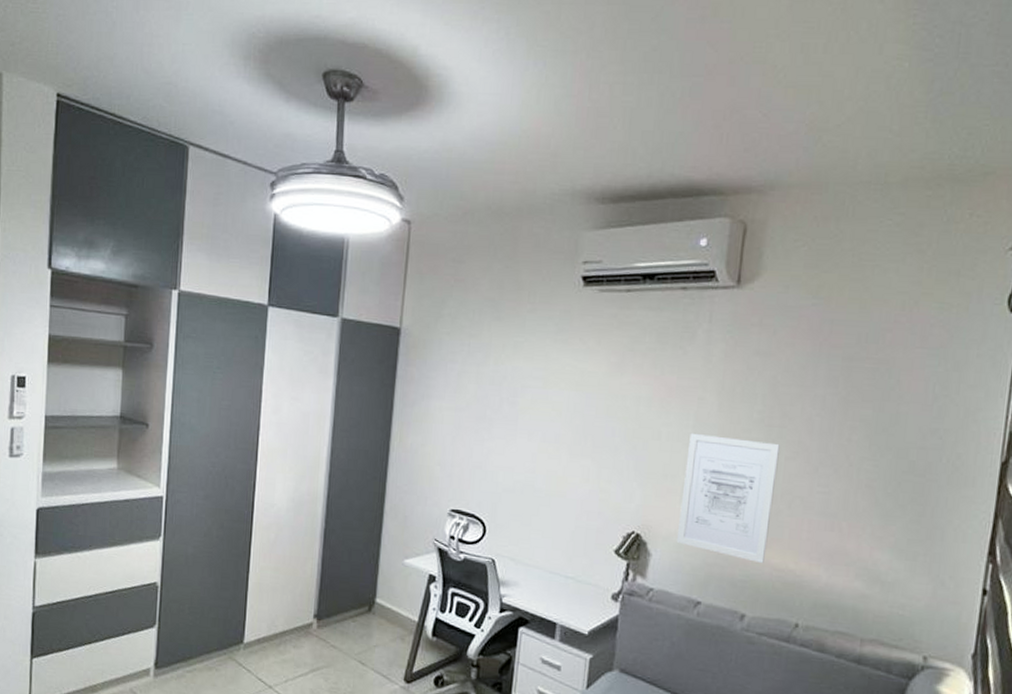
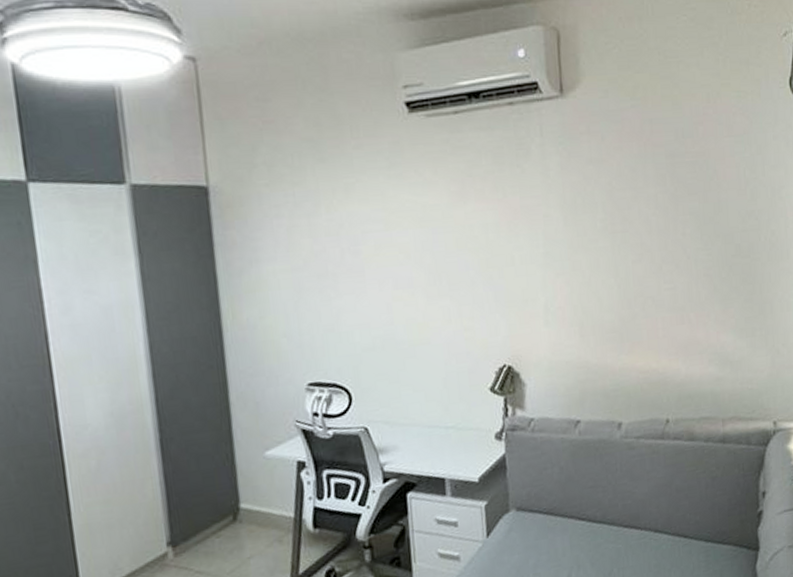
wall art: present [676,432,780,564] -> none [542,249,630,370]

